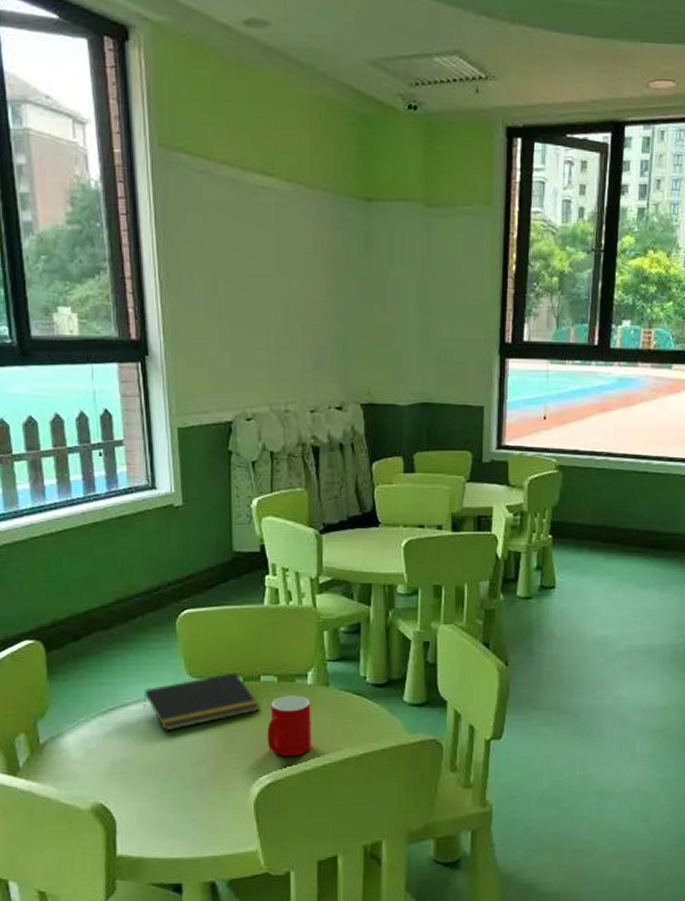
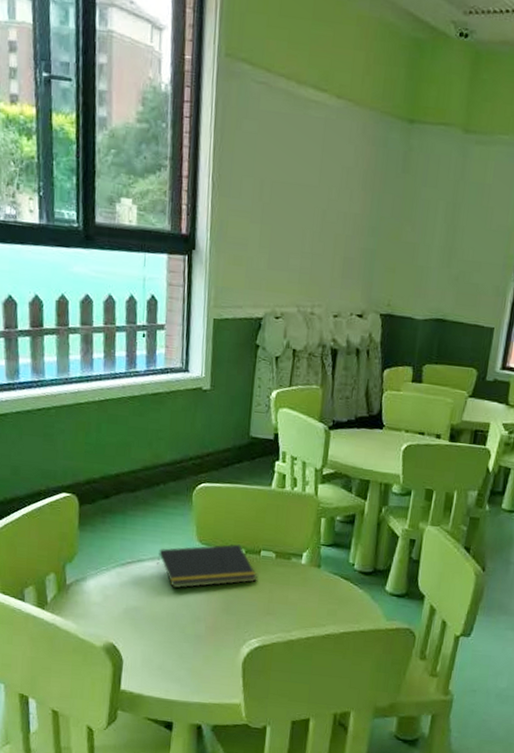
cup: present [267,695,312,757] -> none [260,571,303,626]

